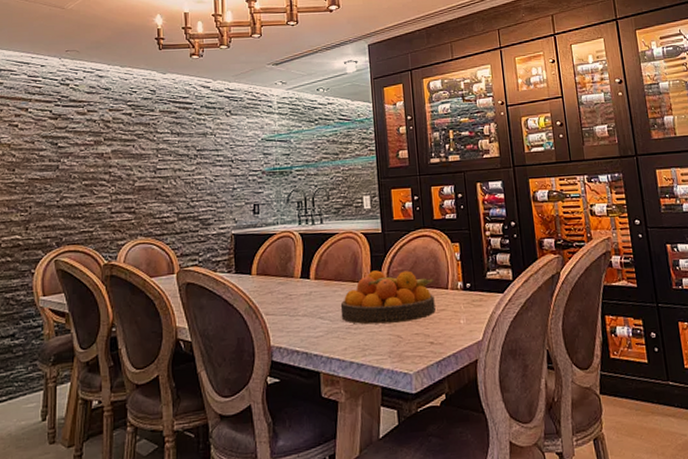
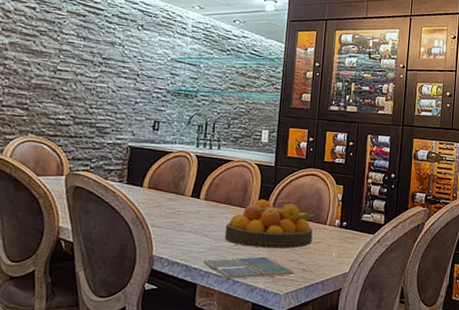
drink coaster: none [322,333,421,363] -> present [202,256,294,279]

